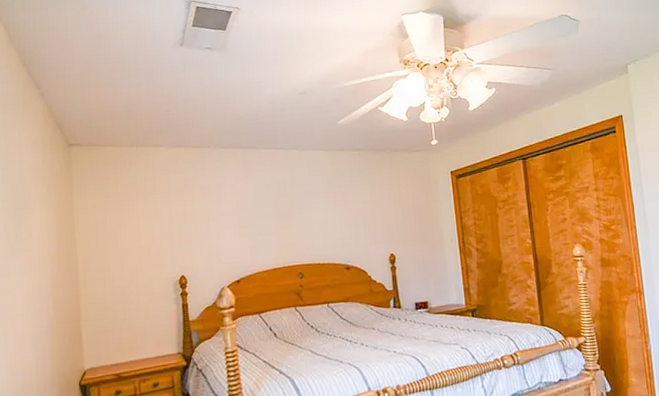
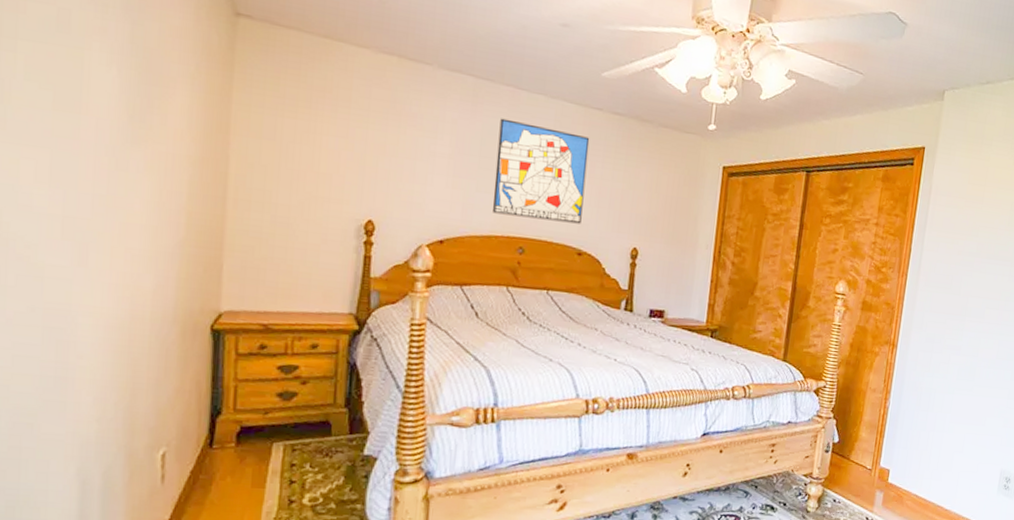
wall art: none [267,173,344,250] -> present [493,118,590,224]

